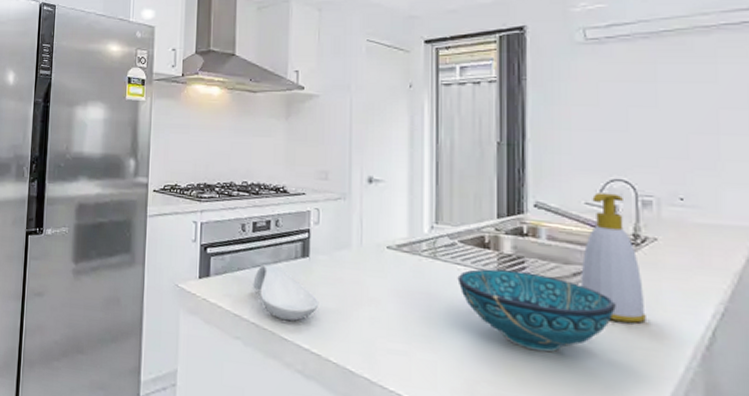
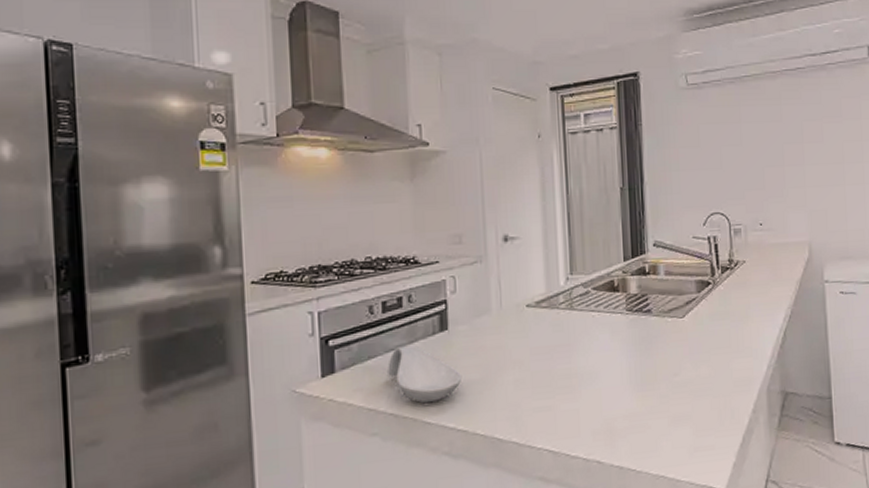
bowl: present [457,268,616,352] -> none [592,308,719,379]
soap bottle: present [581,192,646,323] -> none [692,225,740,338]

